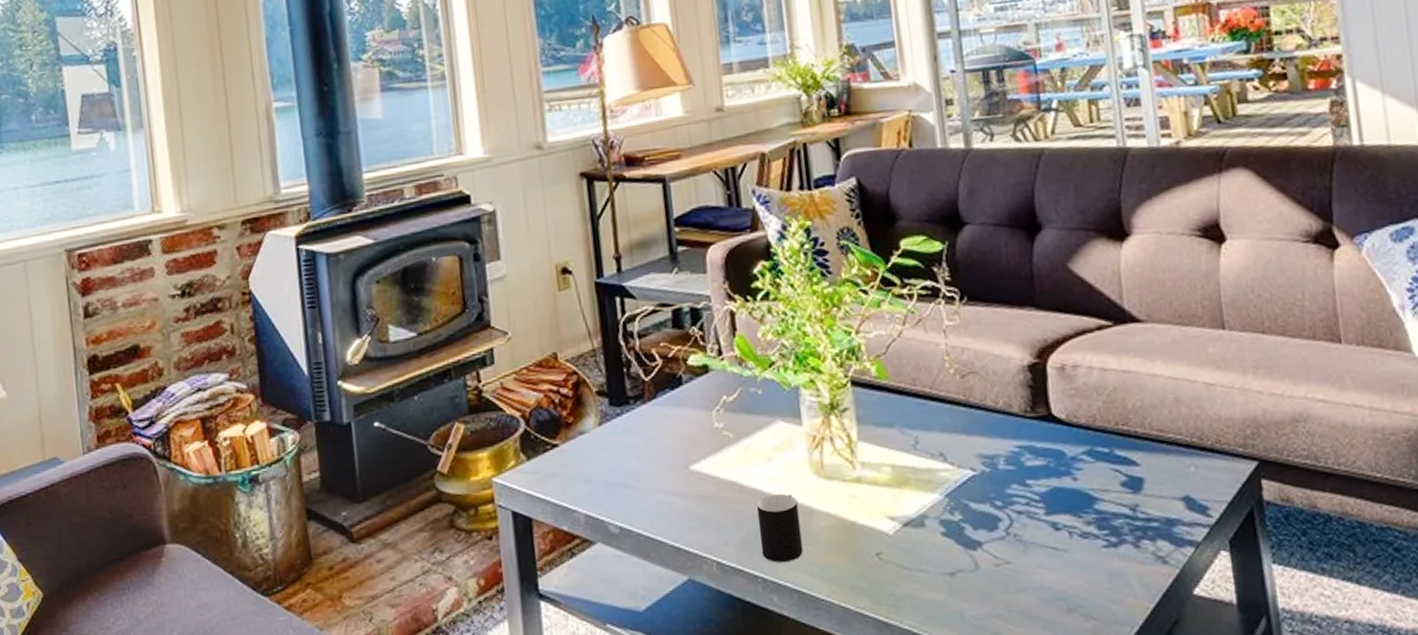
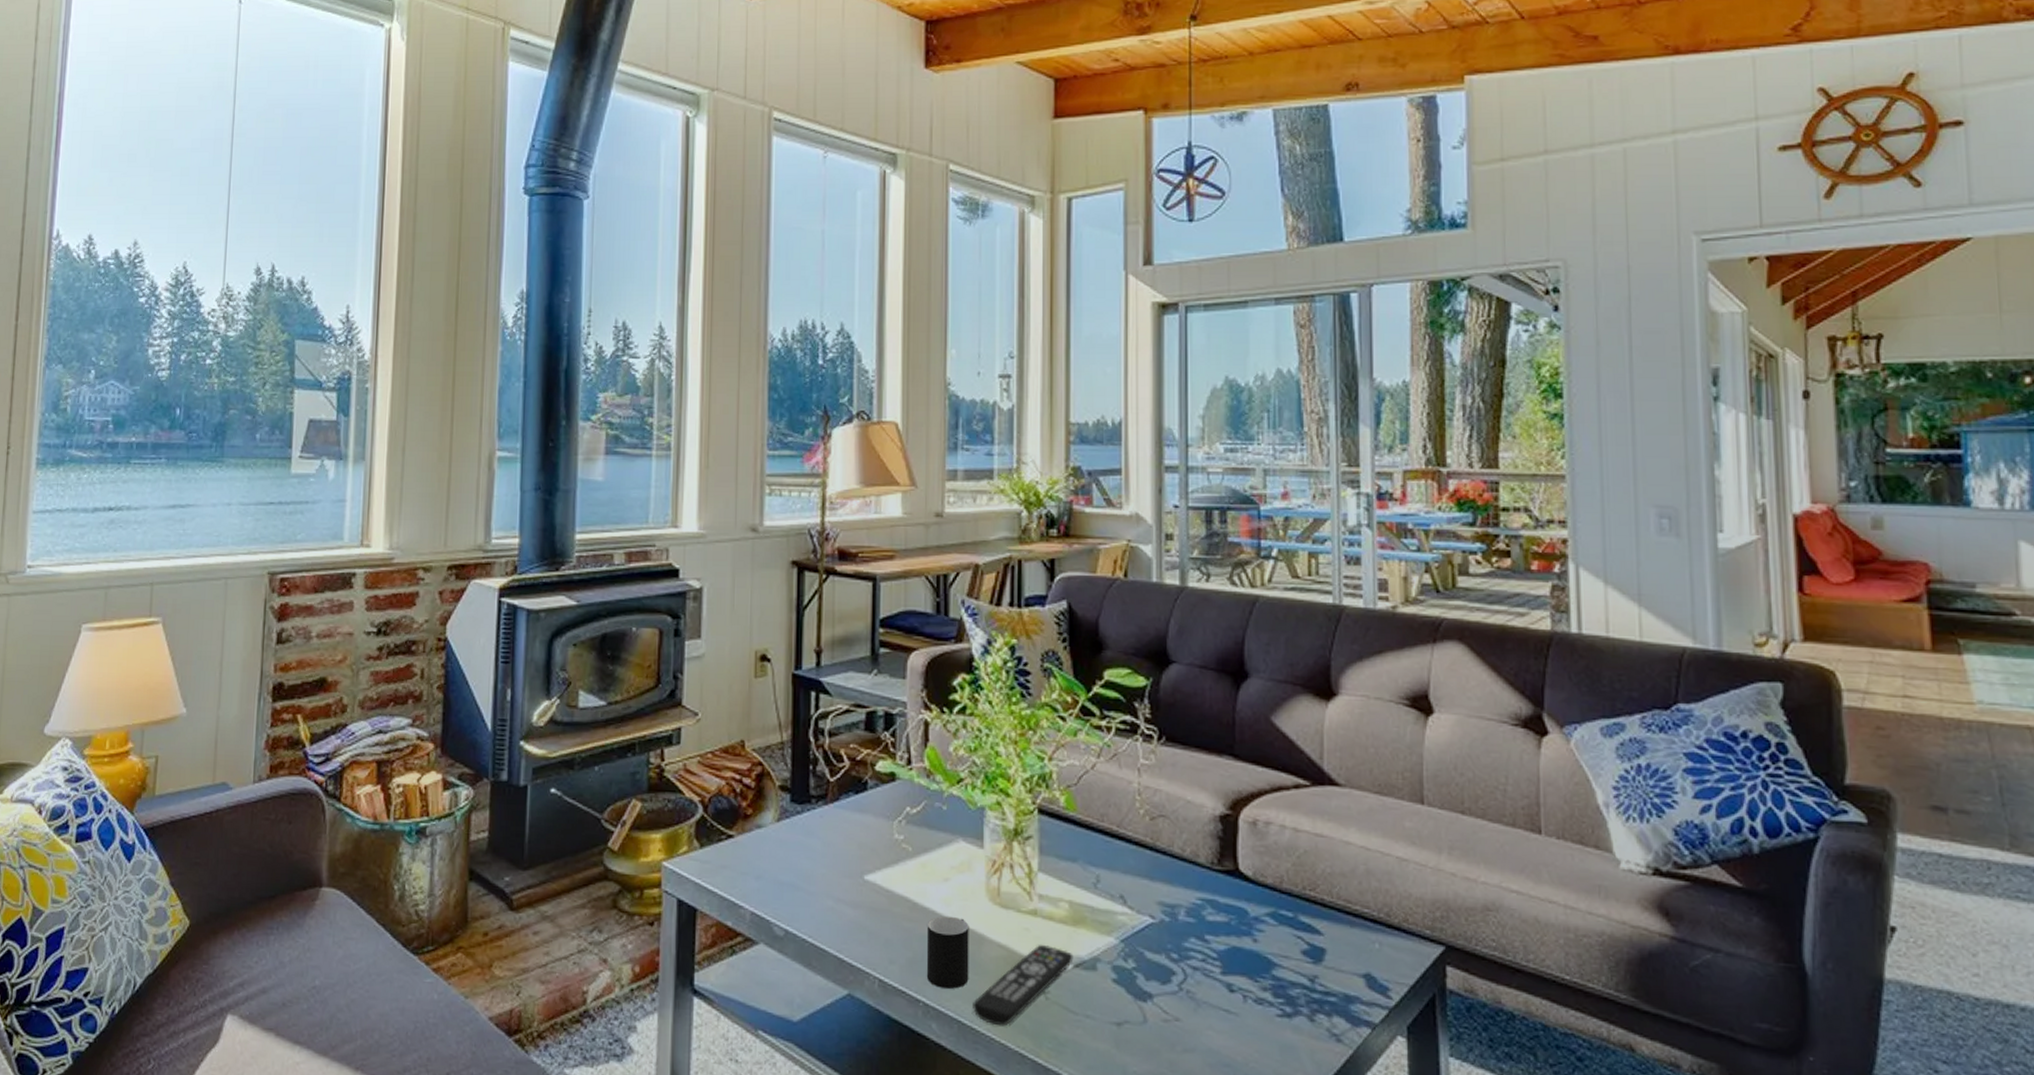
remote control: none [809,508,902,591] -> present [973,944,1074,1026]

